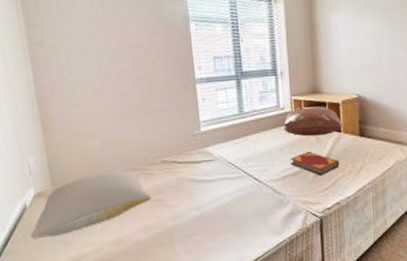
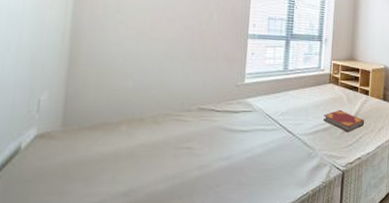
pillow: present [30,170,151,239] -> none [15,115,179,188]
pillow: present [283,107,344,137] -> none [321,71,371,97]

